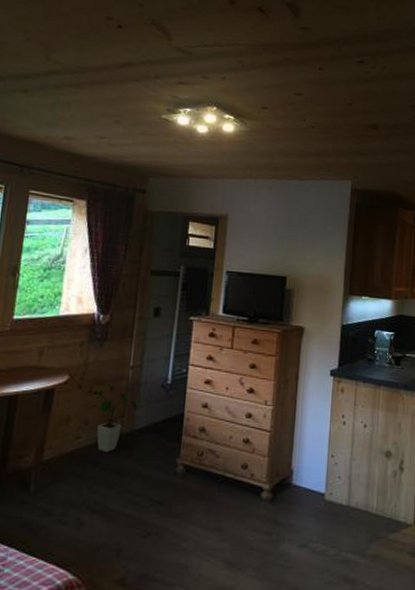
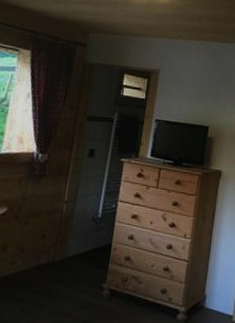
house plant: present [87,384,138,452] -> none [23,216,70,277]

